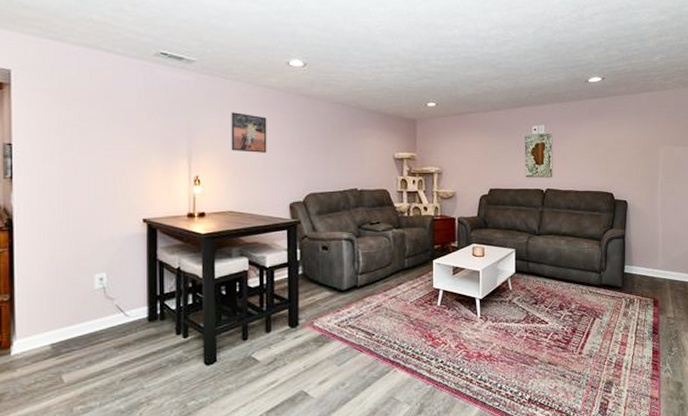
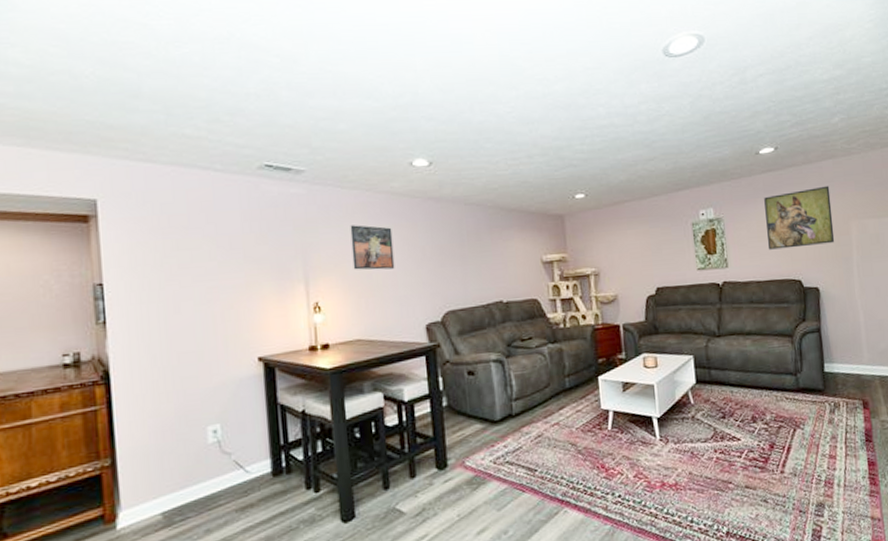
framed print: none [587,114,645,165] -> present [764,185,835,250]

